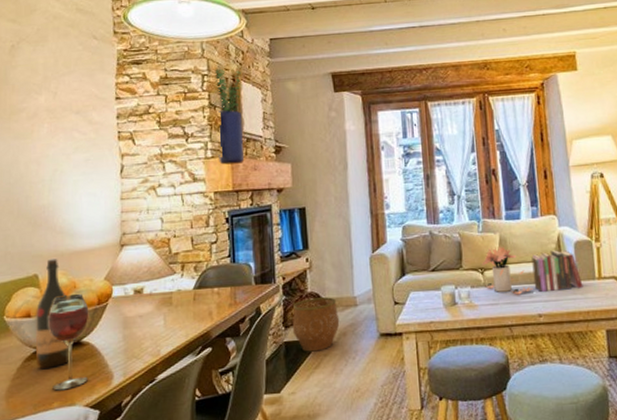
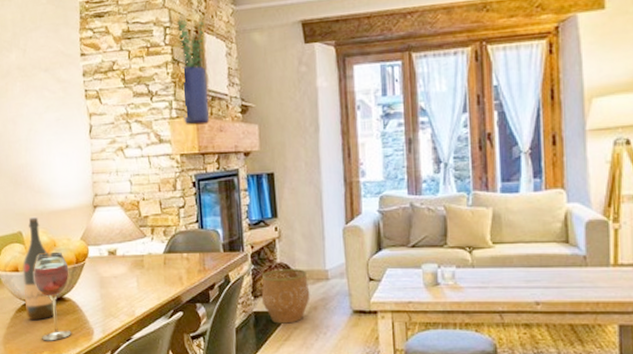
bouquet: present [480,246,533,295] -> none [469,223,531,279]
books: present [531,250,583,293] -> none [531,230,594,278]

